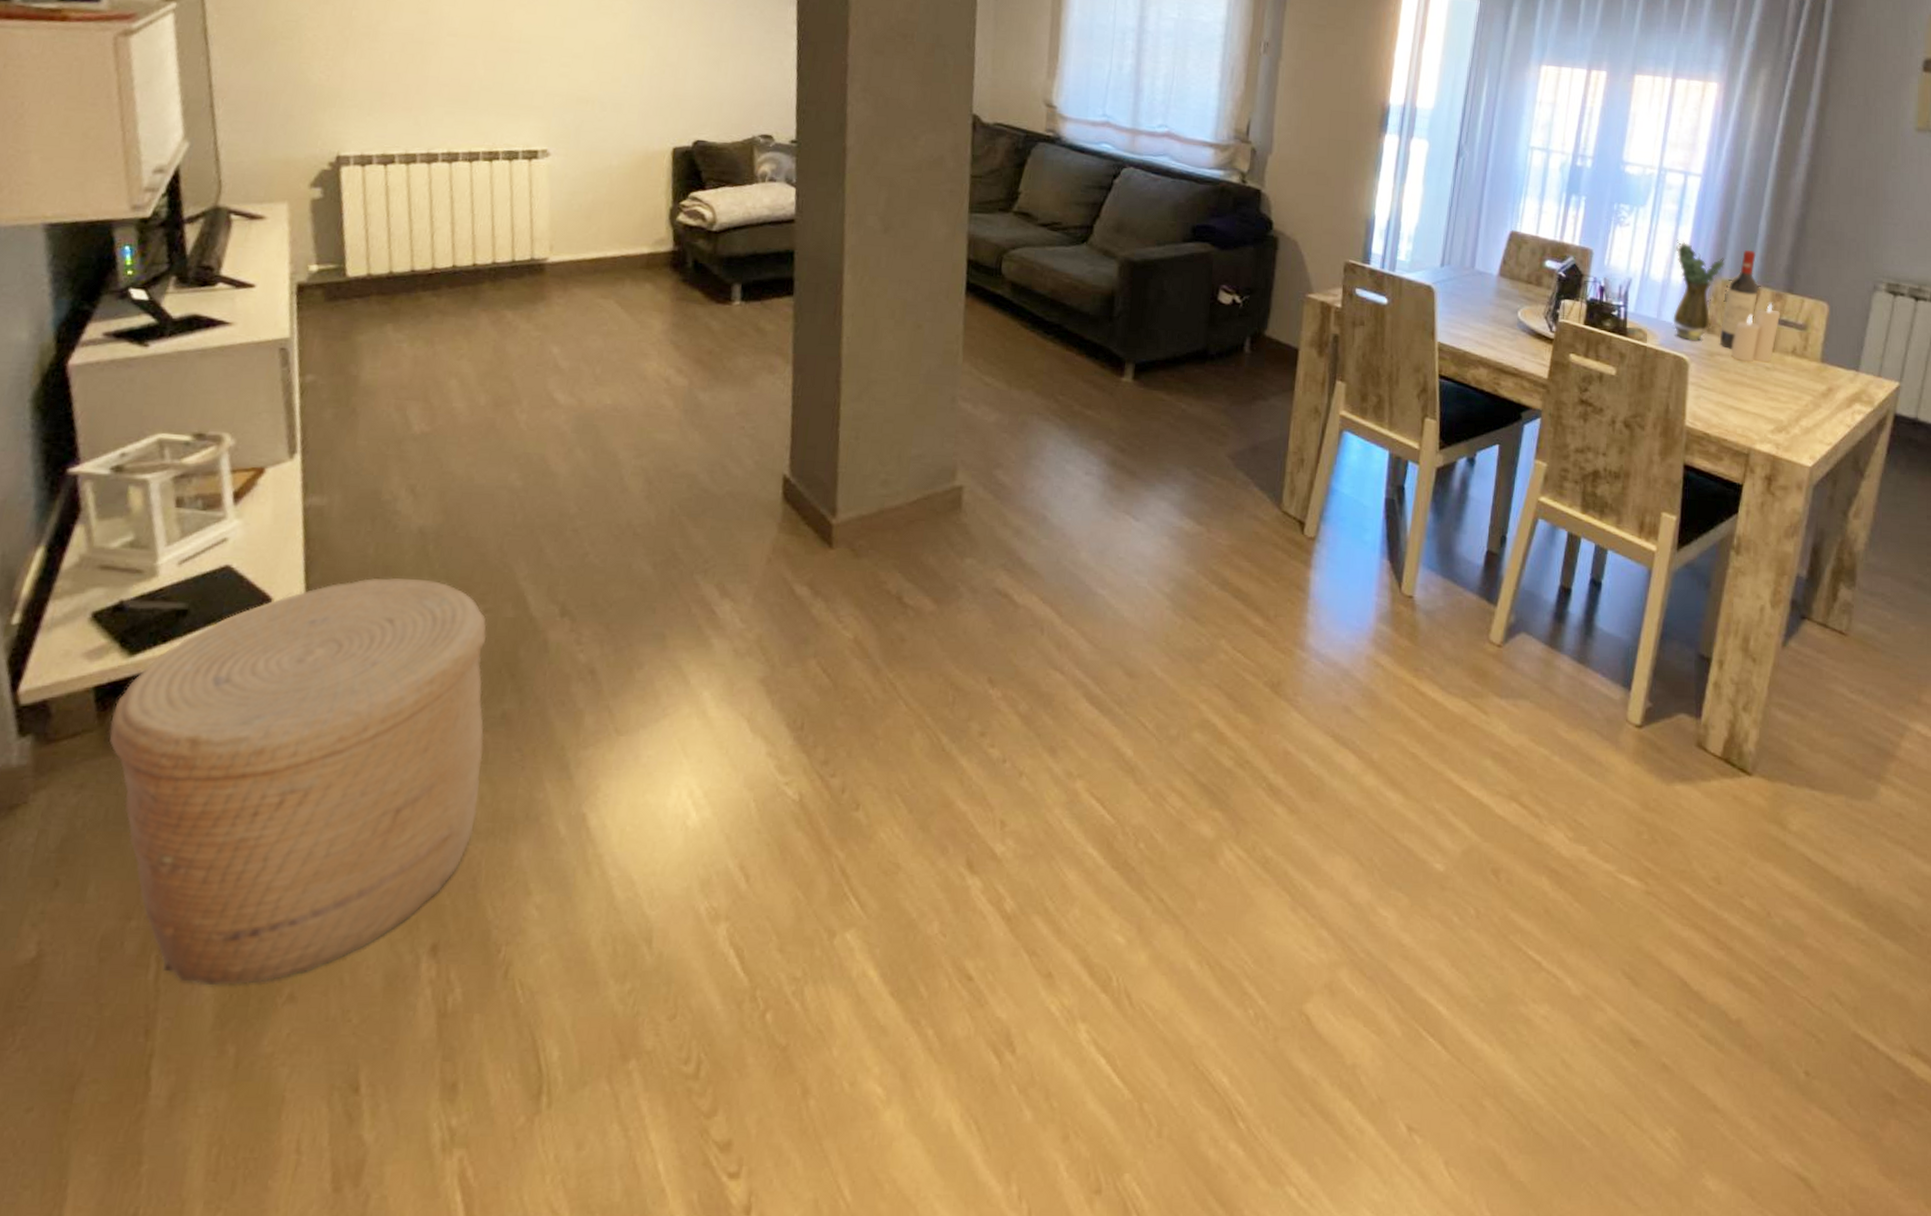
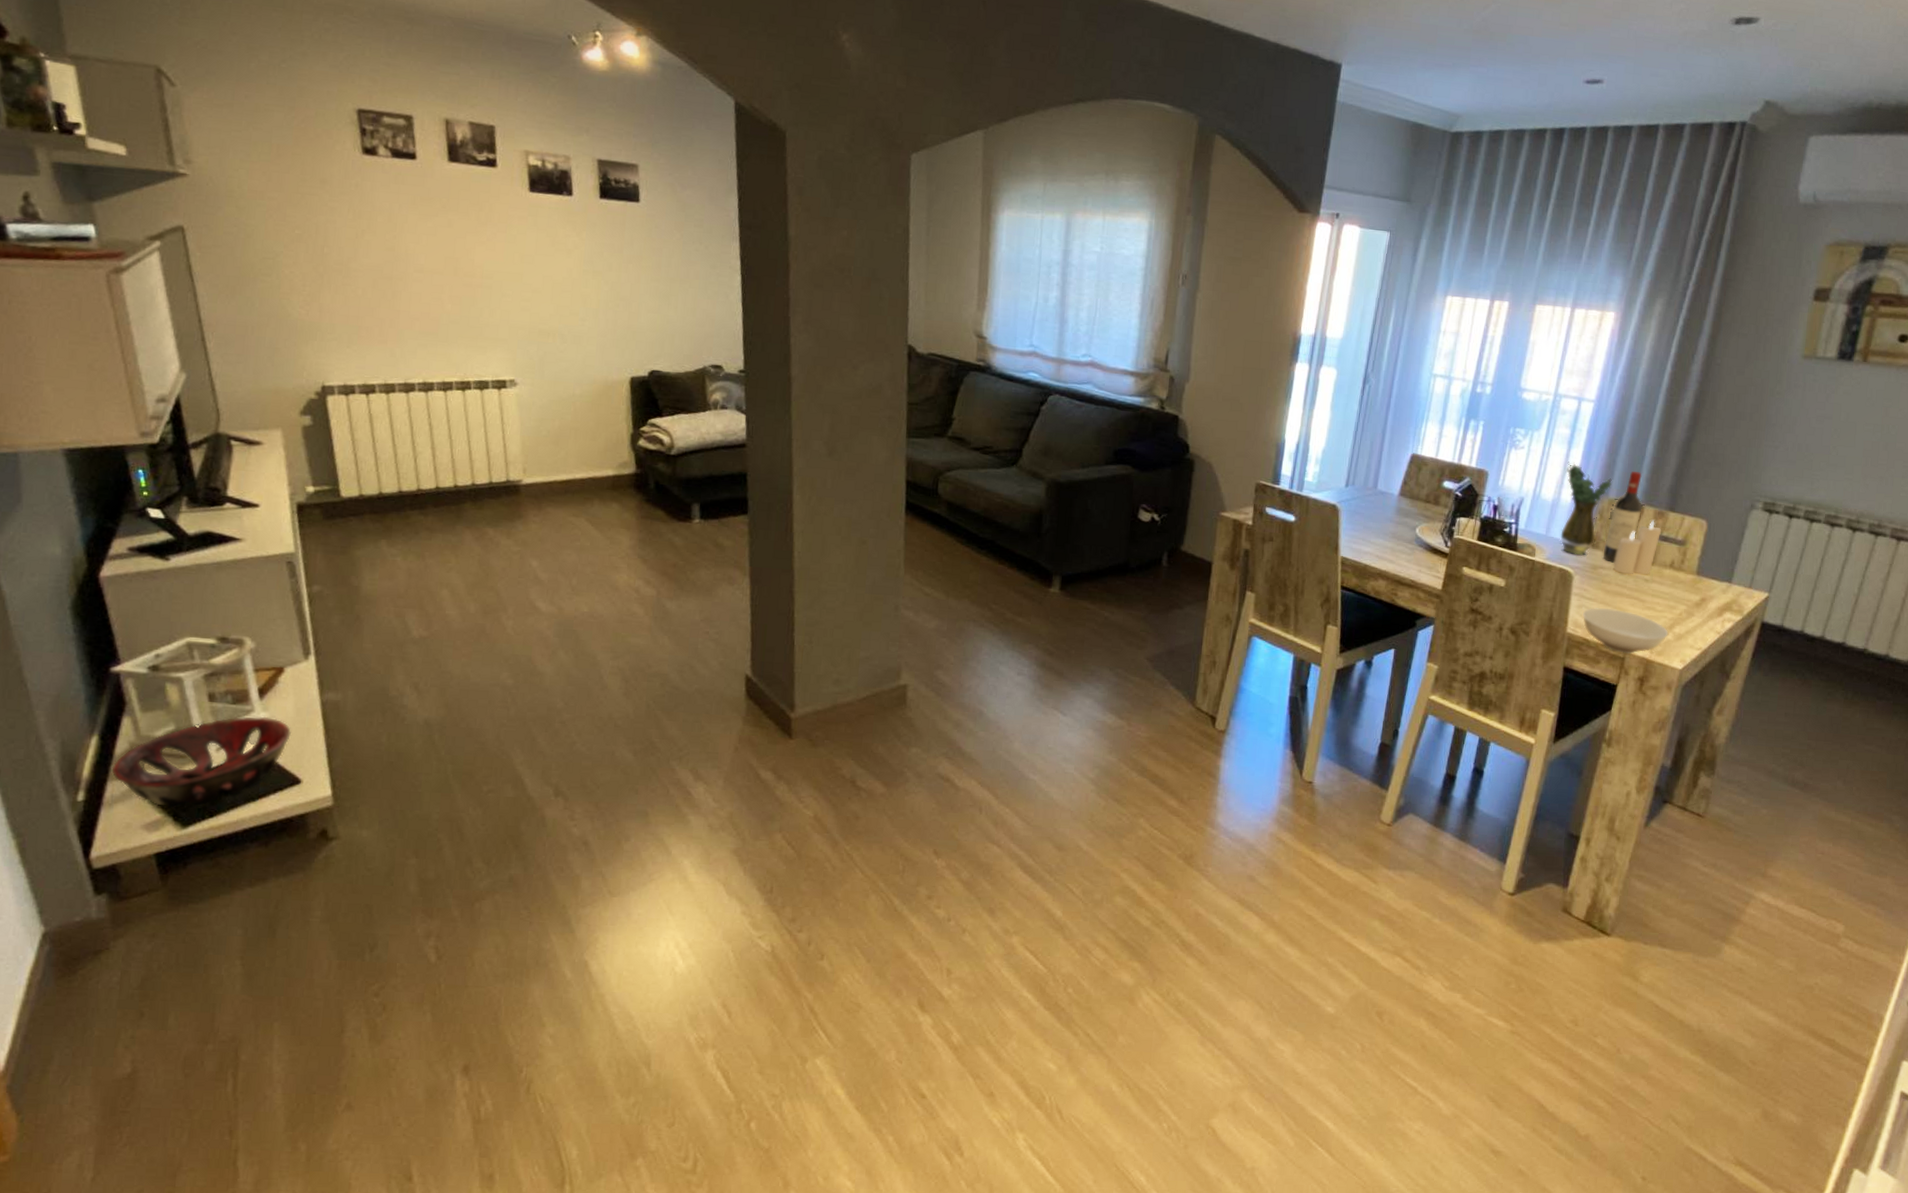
decorative bowl: none [55,524,267,631] -> present [111,716,291,807]
basket: present [109,577,487,986] -> none [172,762,496,1097]
bowl: none [1702,398,1795,449] -> present [1583,607,1669,653]

